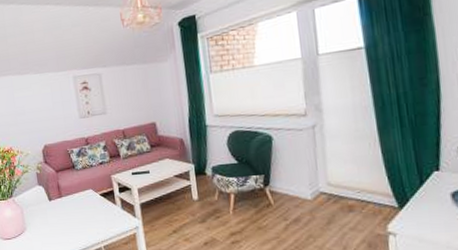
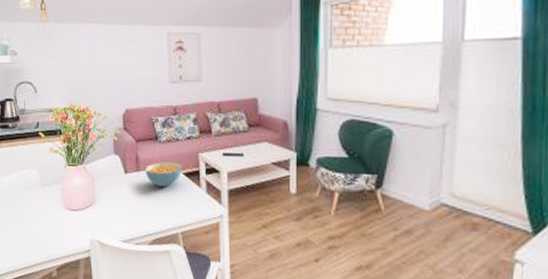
cereal bowl: none [66,186,99,208] -> present [144,162,183,187]

